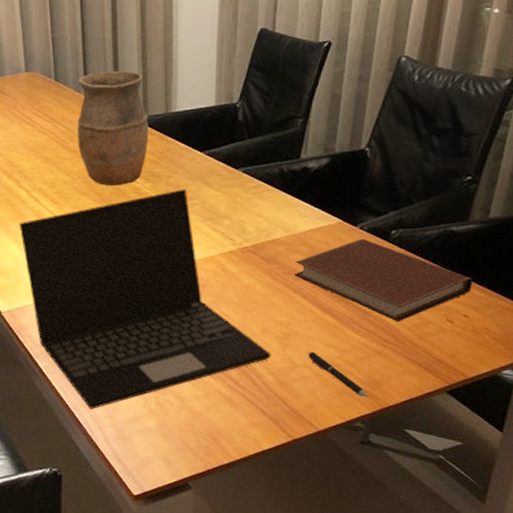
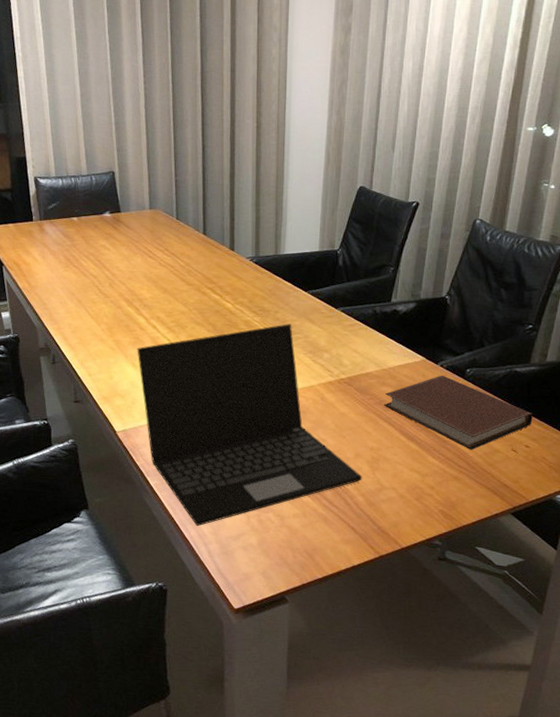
vase: present [78,70,149,185] -> none [195,214,260,318]
pen: present [308,351,369,398] -> none [394,475,446,518]

